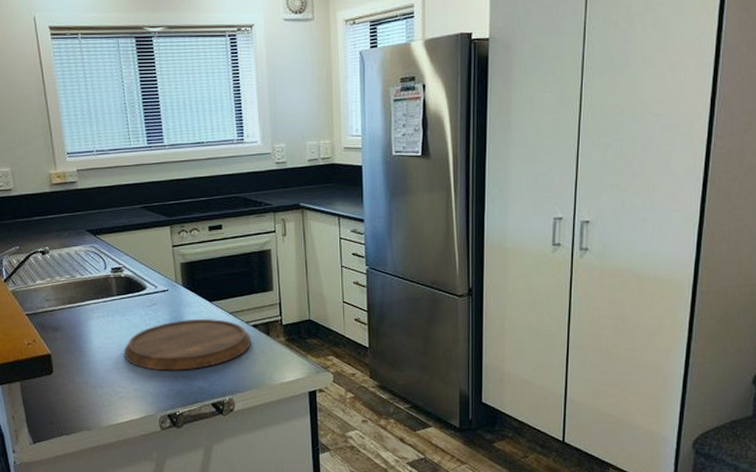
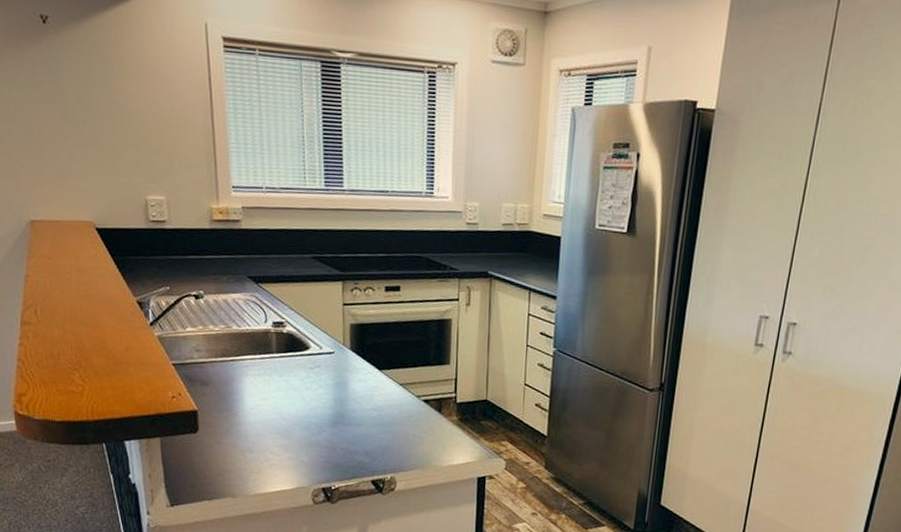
cutting board: present [124,319,252,371] -> none [280,387,421,442]

